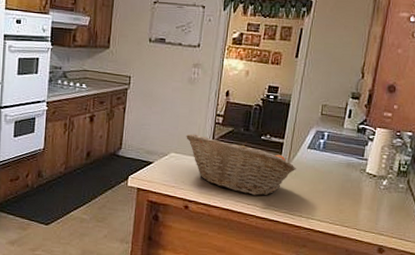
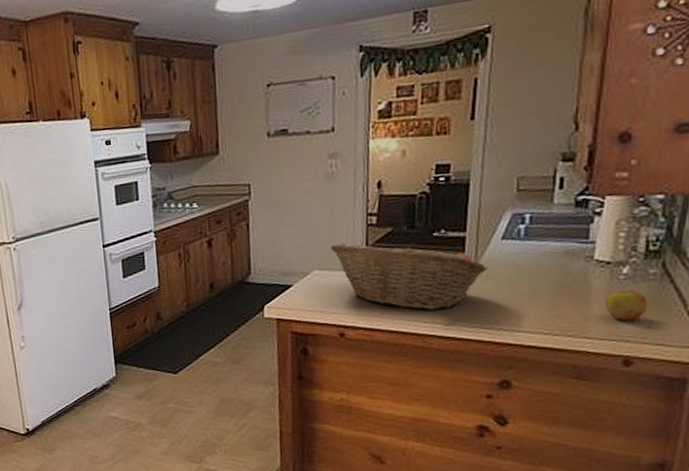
apple: none [370,196,397,220] -> present [605,289,647,321]

